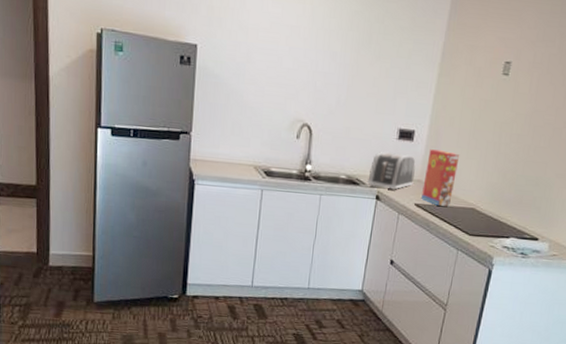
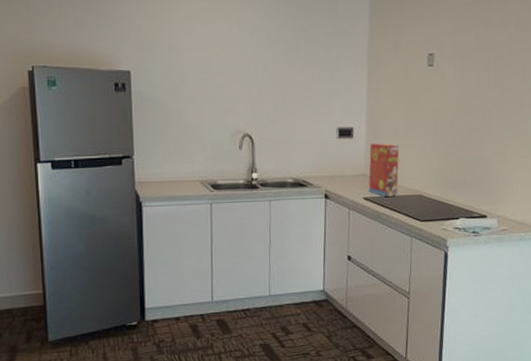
toaster: present [367,151,416,190] -> none [314,151,359,187]

